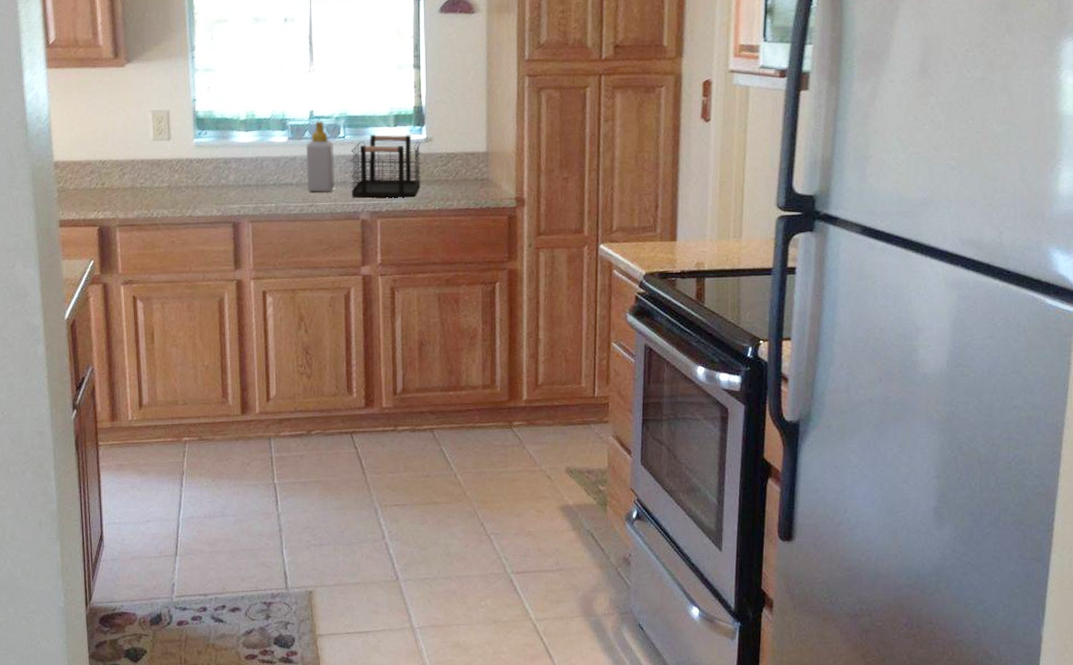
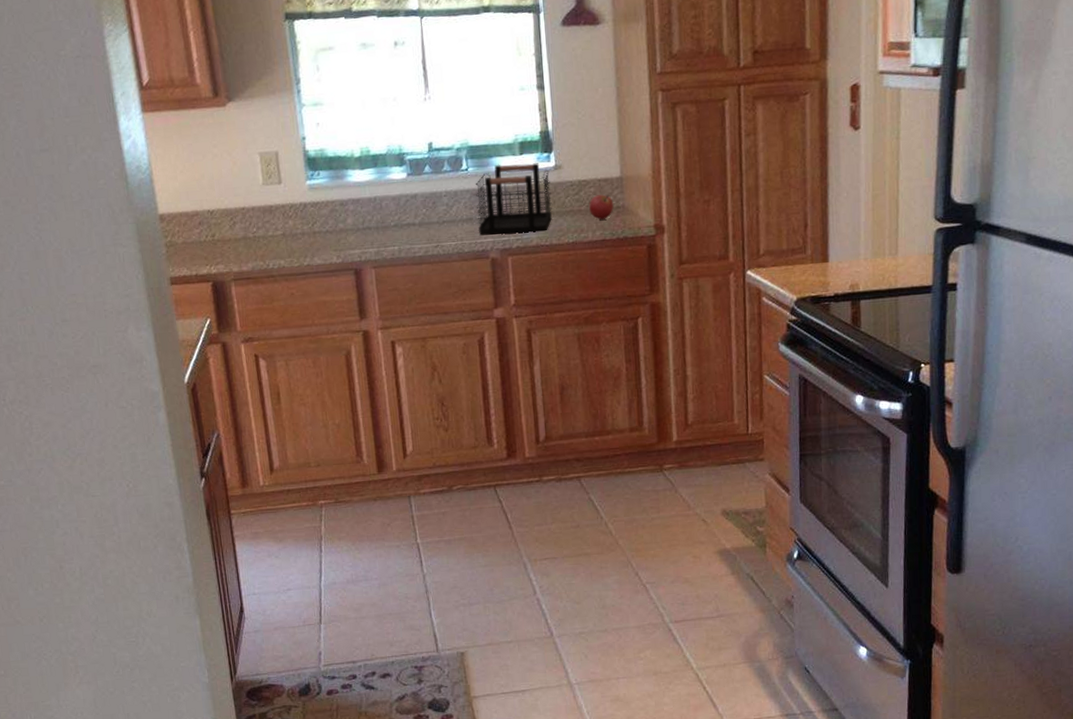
soap bottle: present [306,121,334,192] -> none [426,153,460,232]
fruit: none [456,167,479,190] -> present [589,194,614,220]

